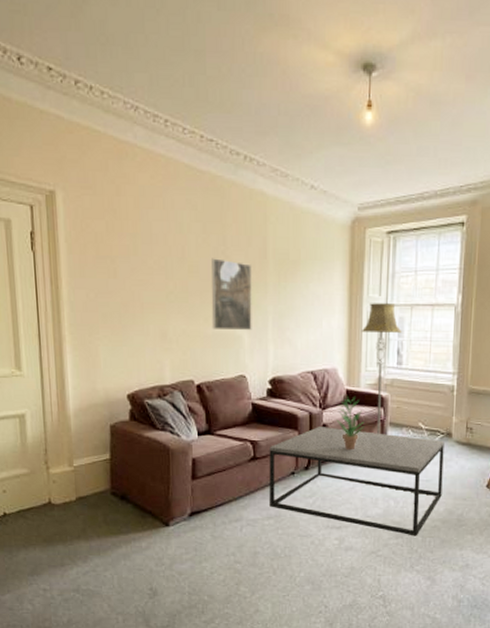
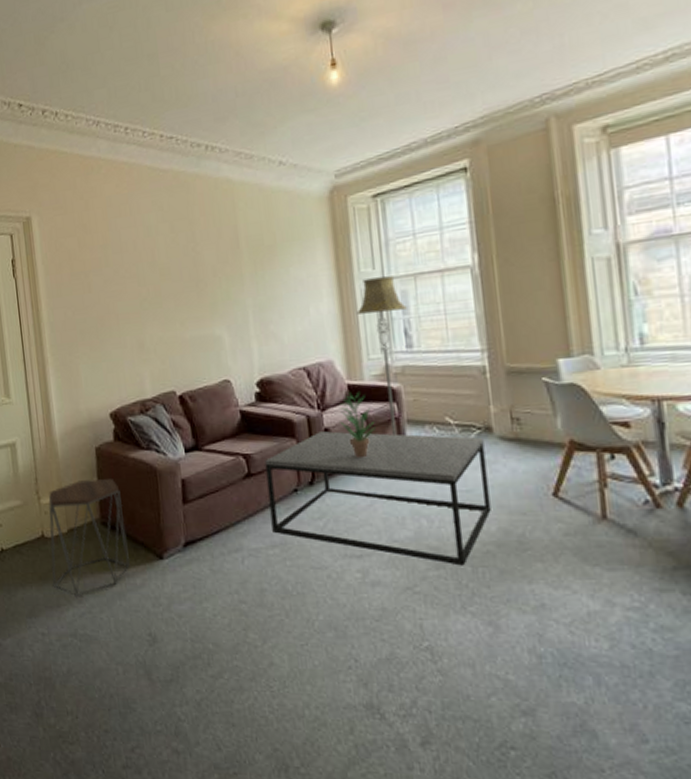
side table: none [57,454,138,557] -> present [48,479,131,596]
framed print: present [211,258,252,330] -> none [182,256,232,333]

